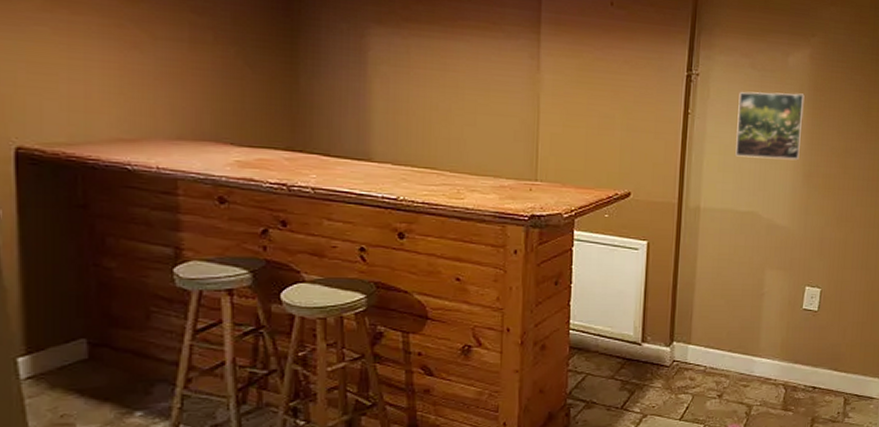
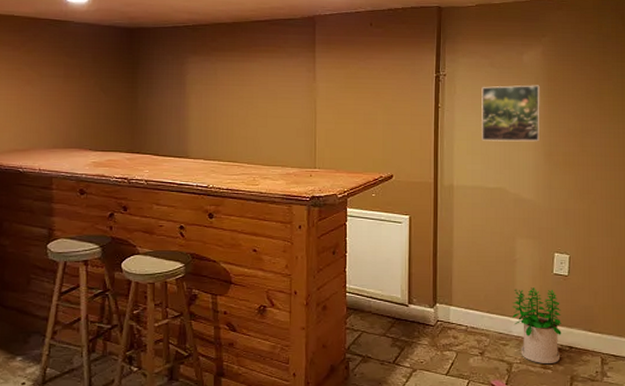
potted plant: none [755,324,808,405] -> present [512,288,562,363]

